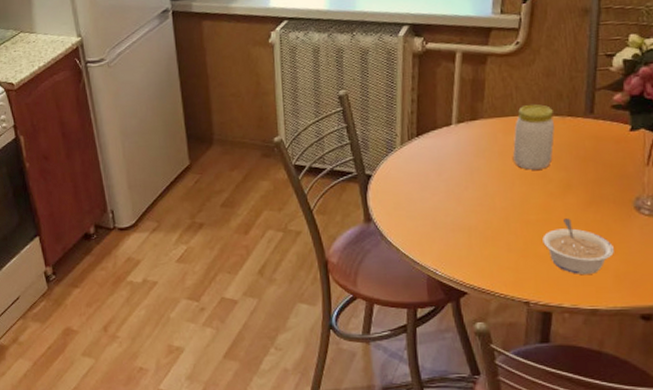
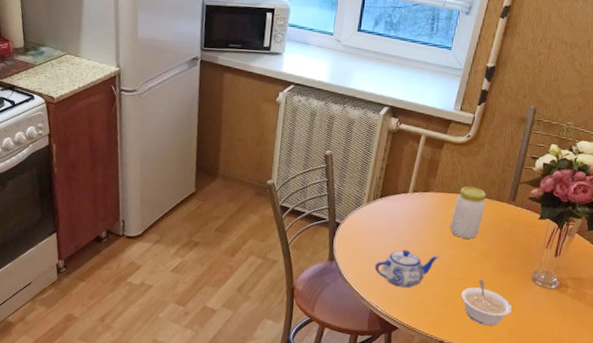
teapot: none [424,195,506,243] -> present [374,249,439,289]

